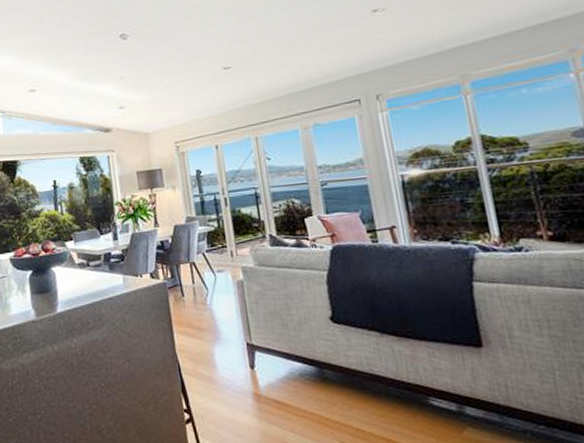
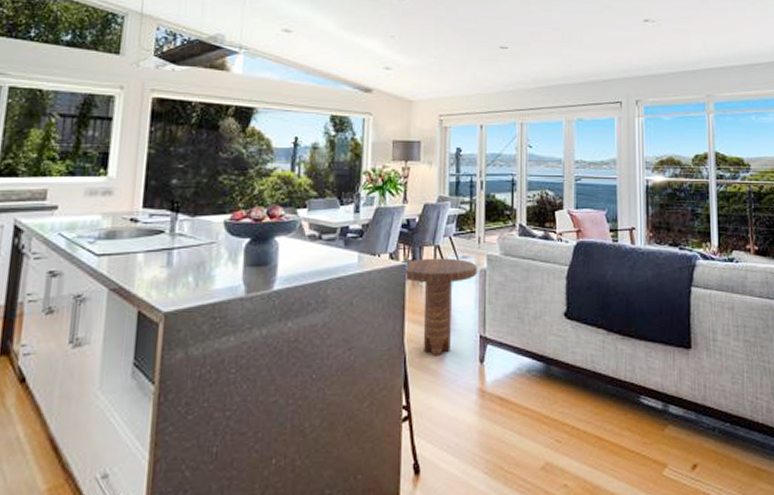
side table: none [166,272,235,363] -> present [405,258,478,355]

